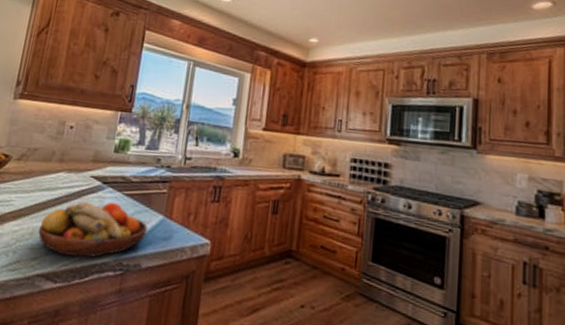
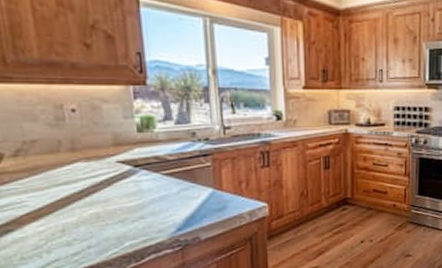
fruit bowl: present [38,201,148,258] -> none [70,184,198,245]

